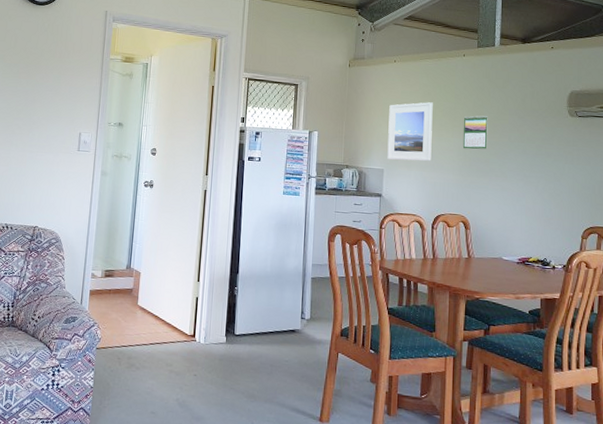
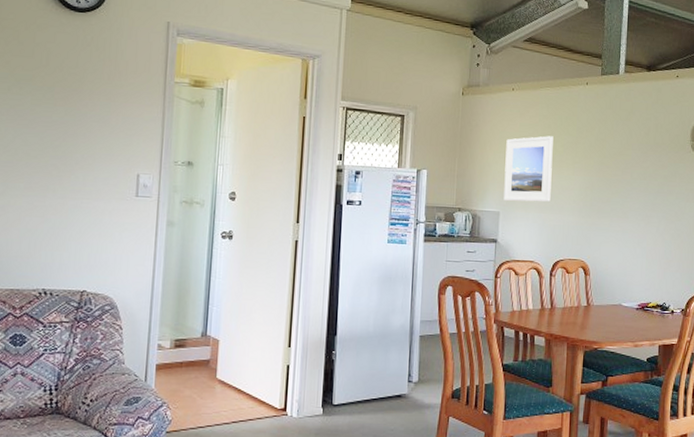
calendar: present [462,115,488,149] -> none [583,150,611,188]

